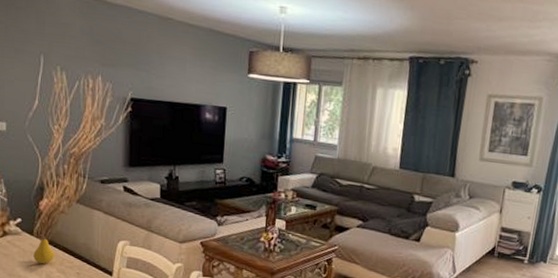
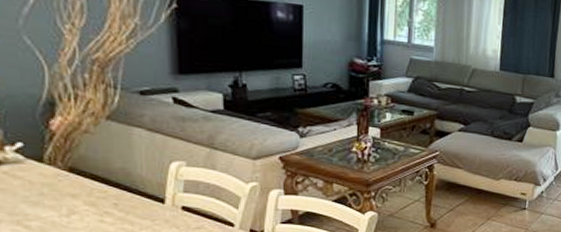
fruit: present [33,234,56,265] -> none [45,160,80,198]

